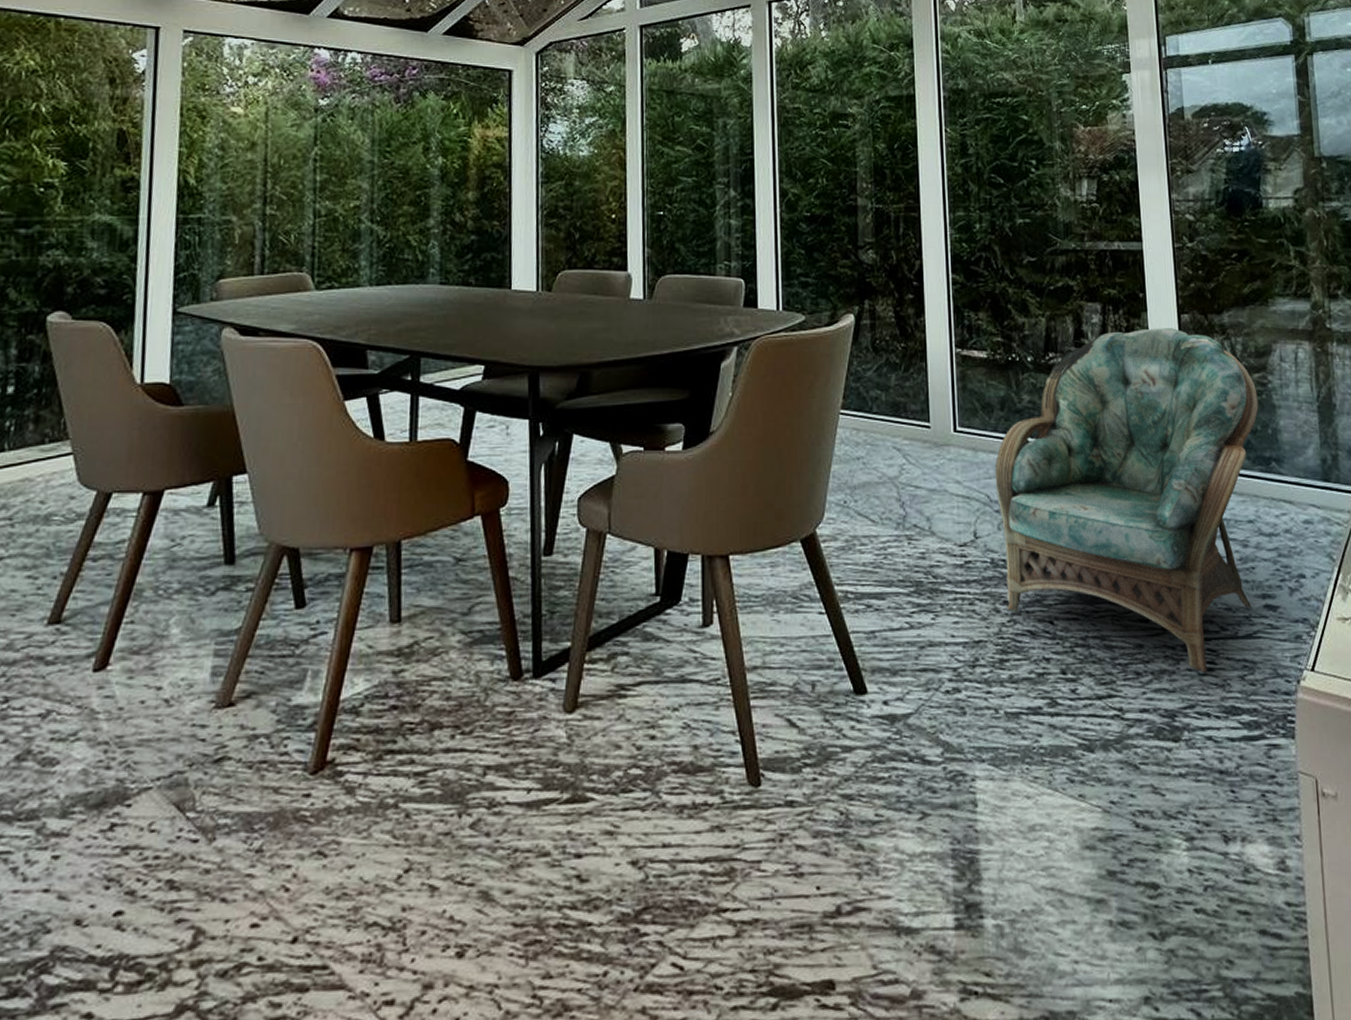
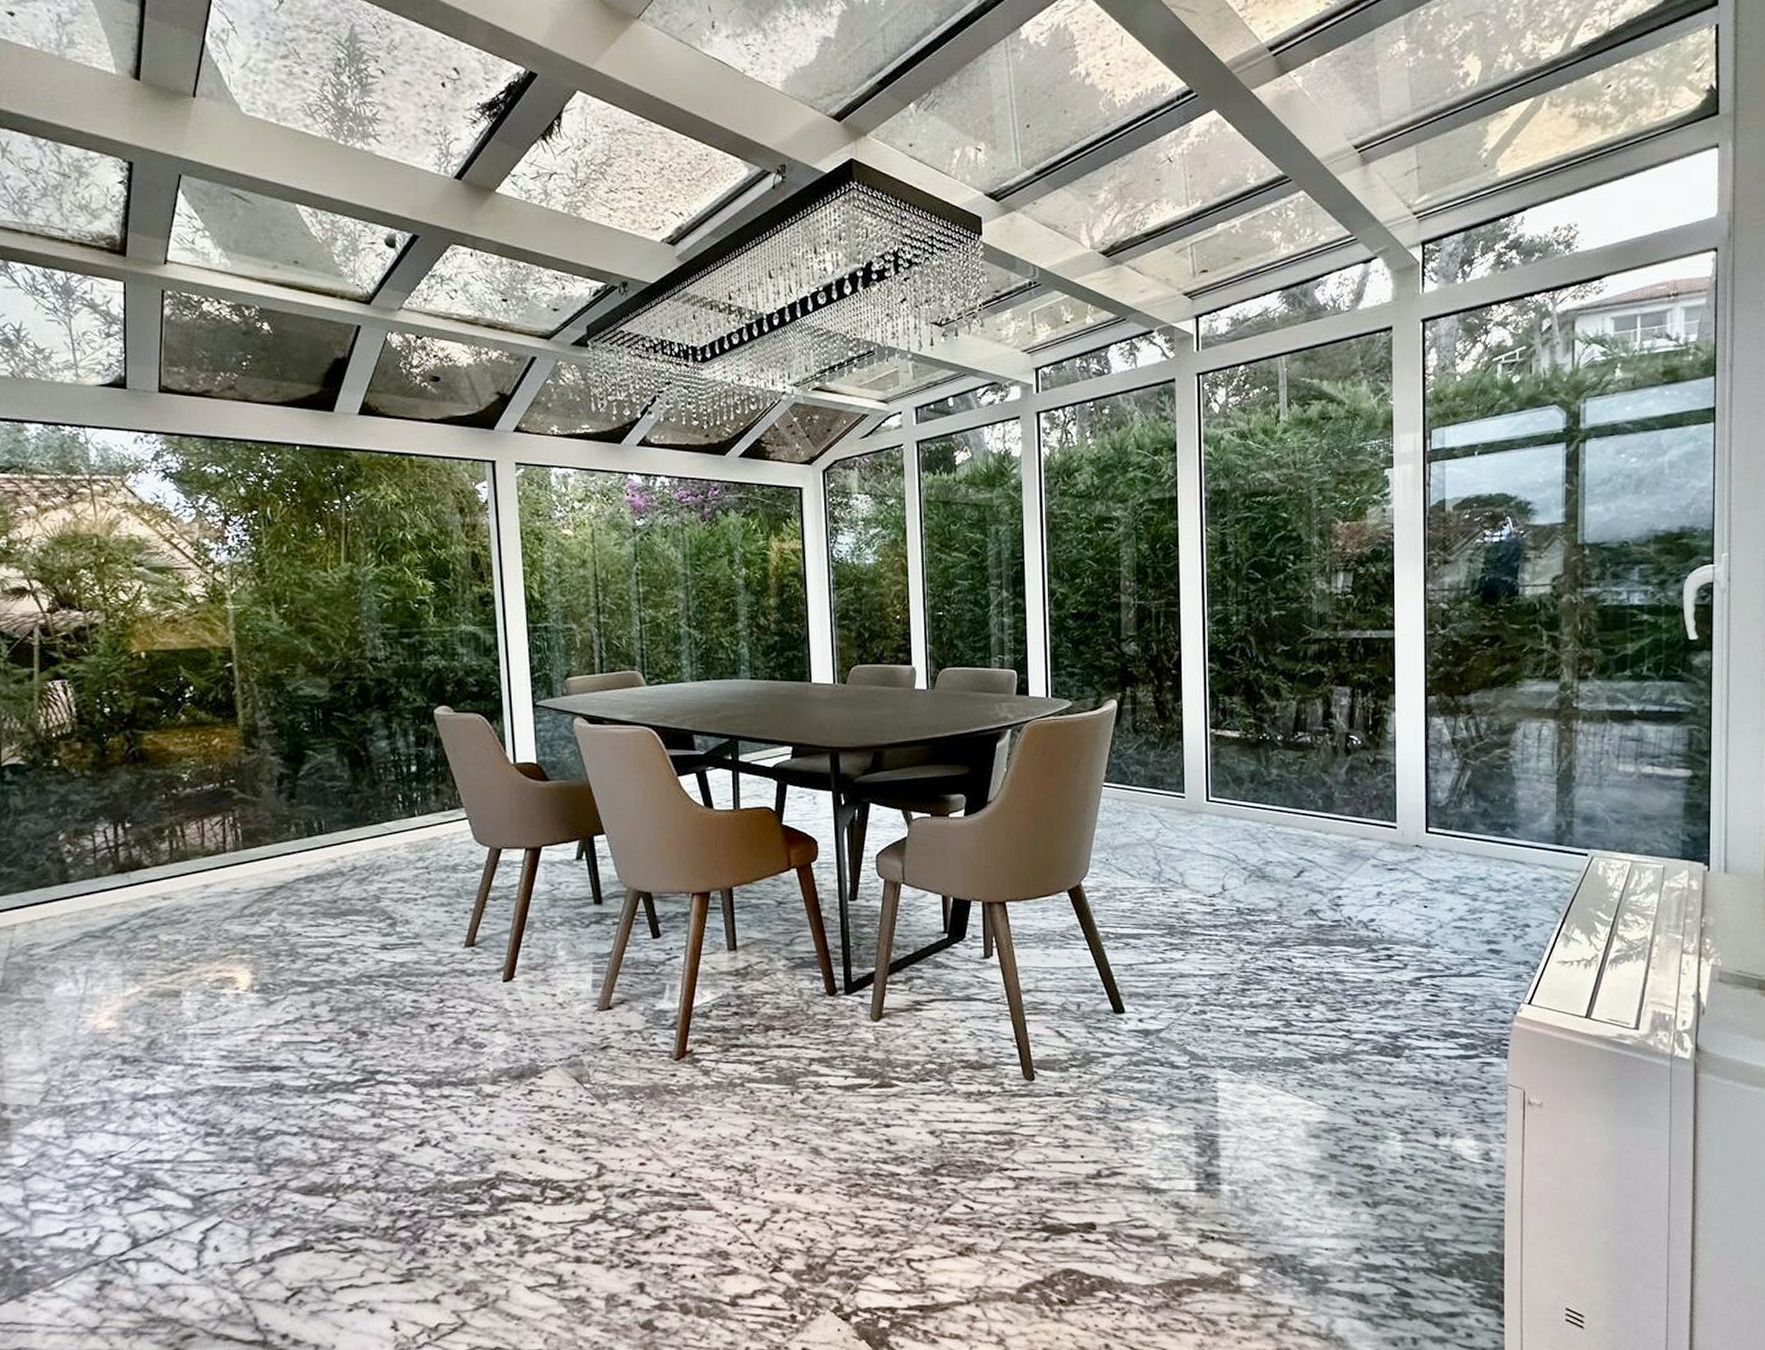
armchair: present [995,328,1259,674] -> none [1243,709,1498,1004]

